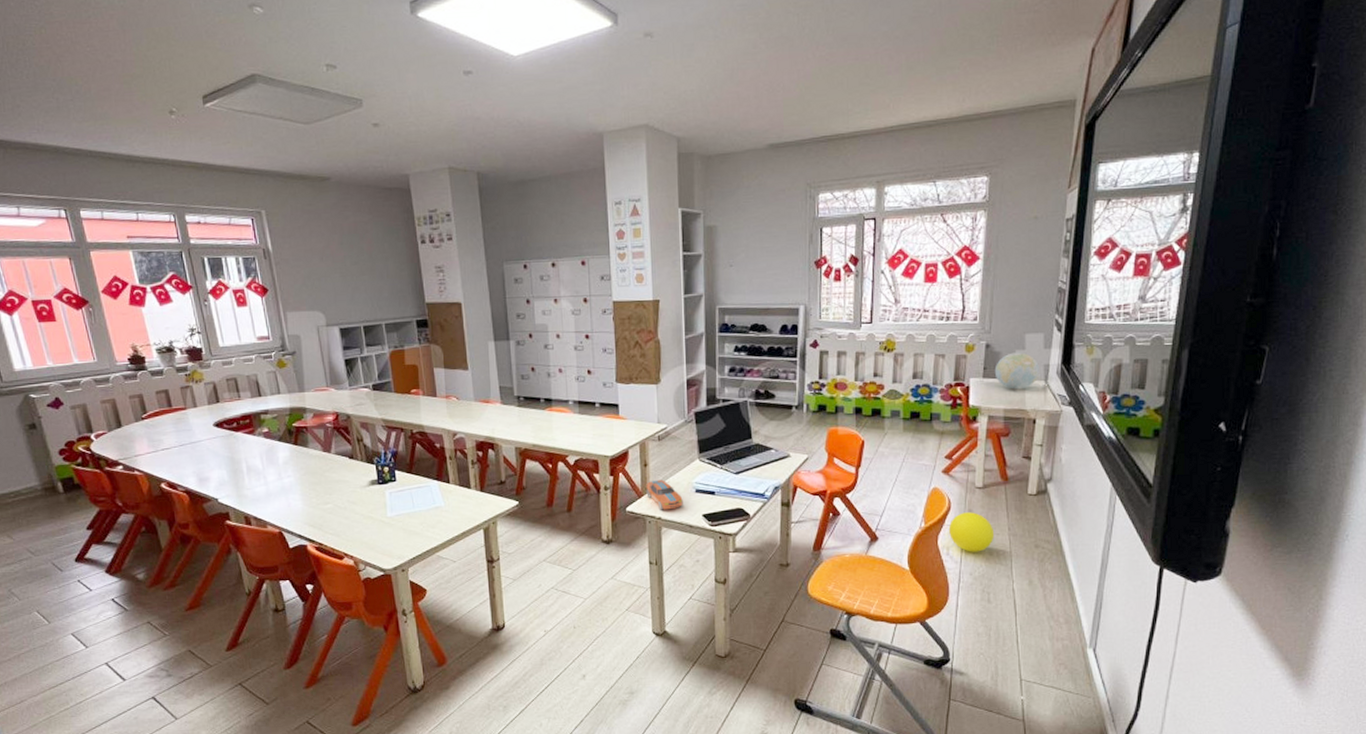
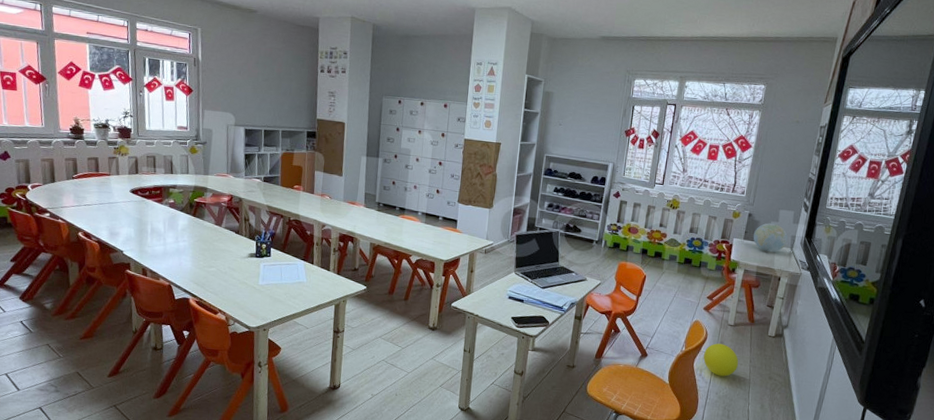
toy car: present [646,479,683,510] -> none [469,284,498,310]

